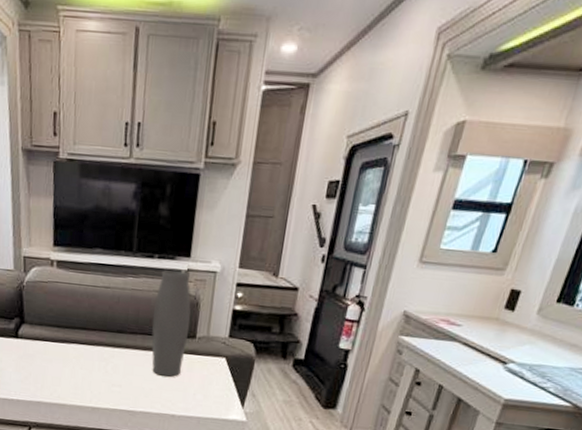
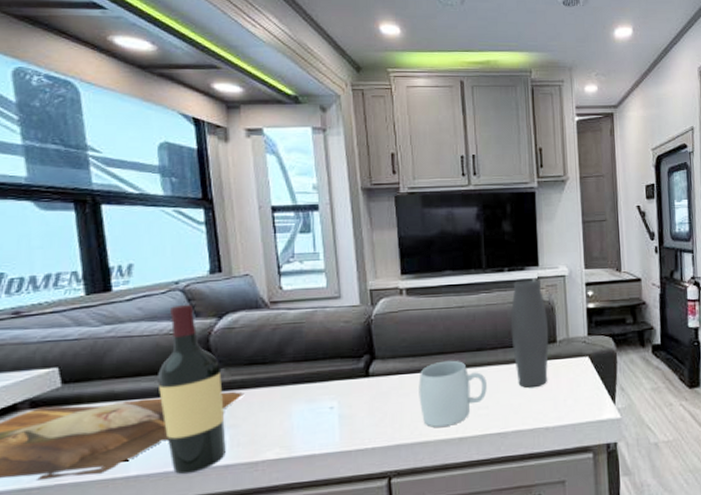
mug: none [60,336,123,395] -> present [418,360,487,427]

